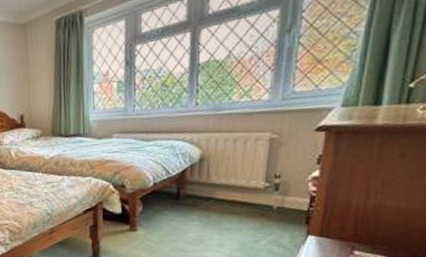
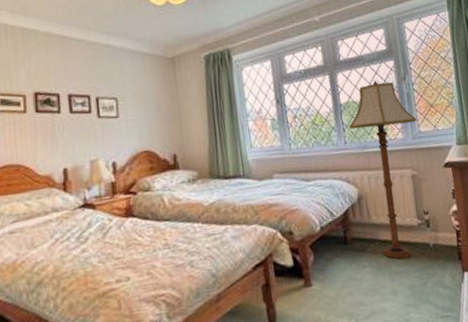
floor lamp: none [204,34,293,217] -> present [349,80,417,259]

